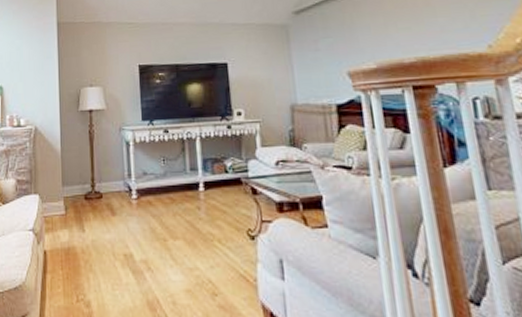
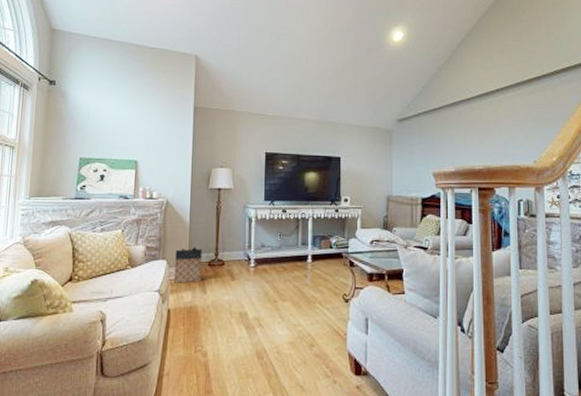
bag: none [48,179,78,221] -> present [174,247,202,283]

